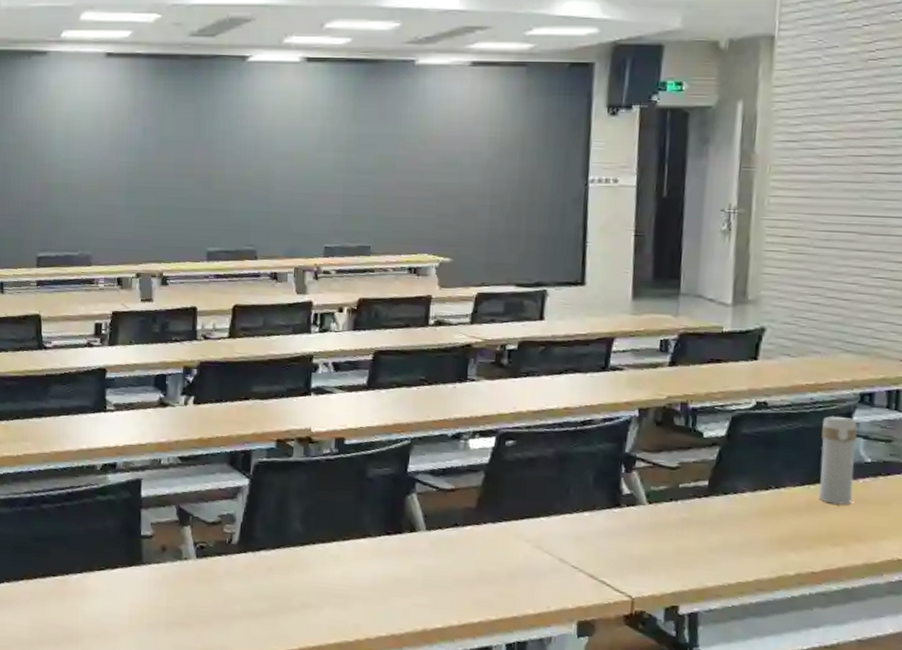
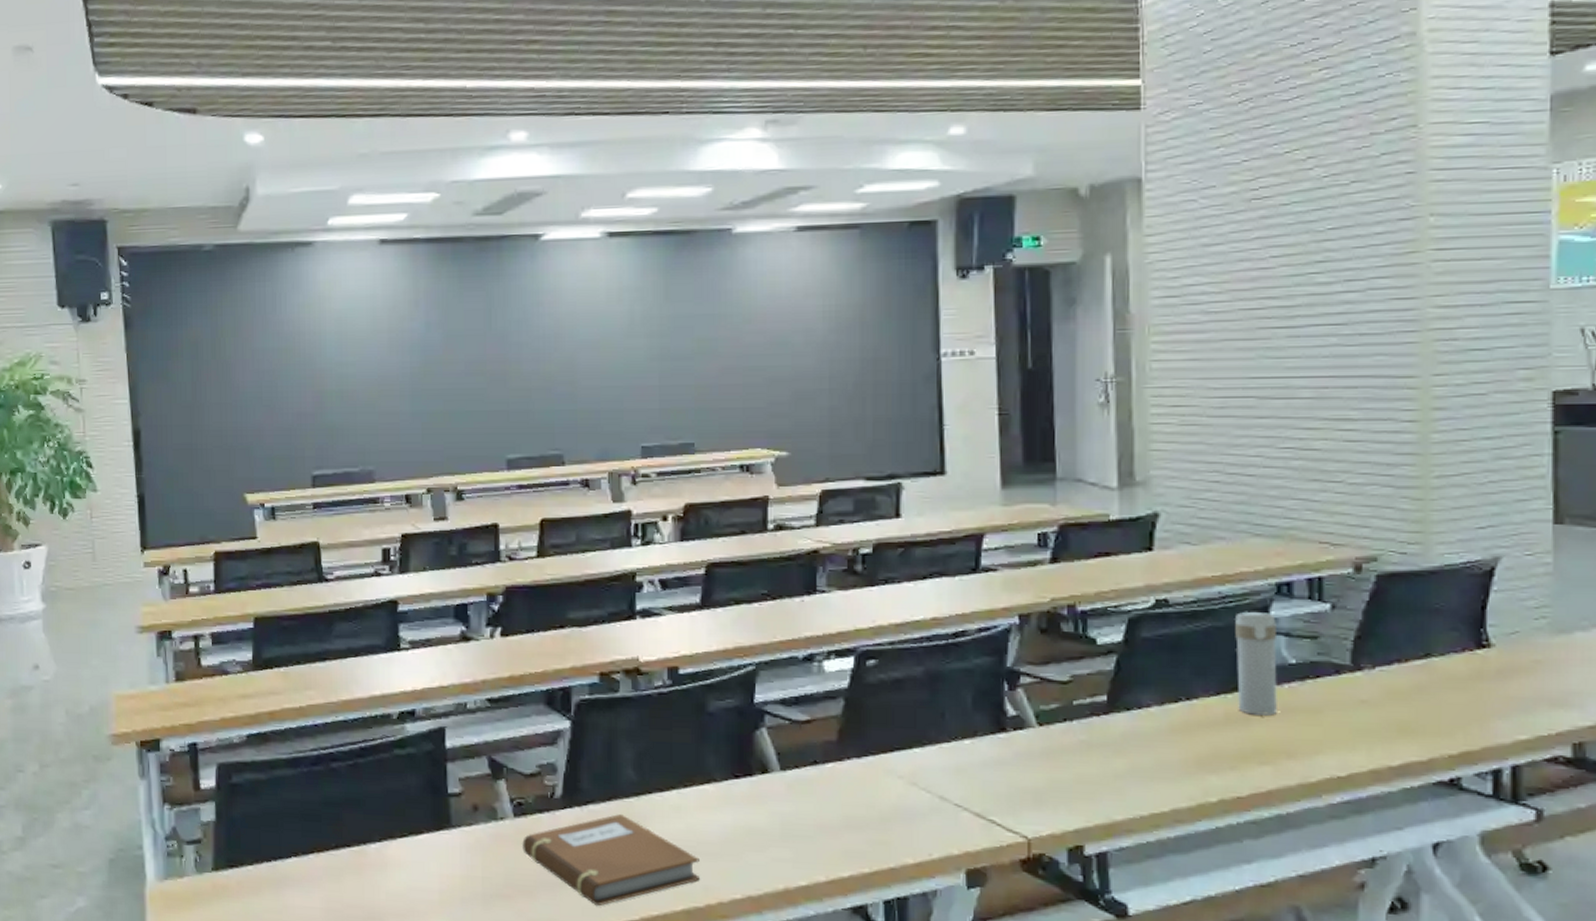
notebook: none [202,560,352,636] -> present [522,814,700,905]

